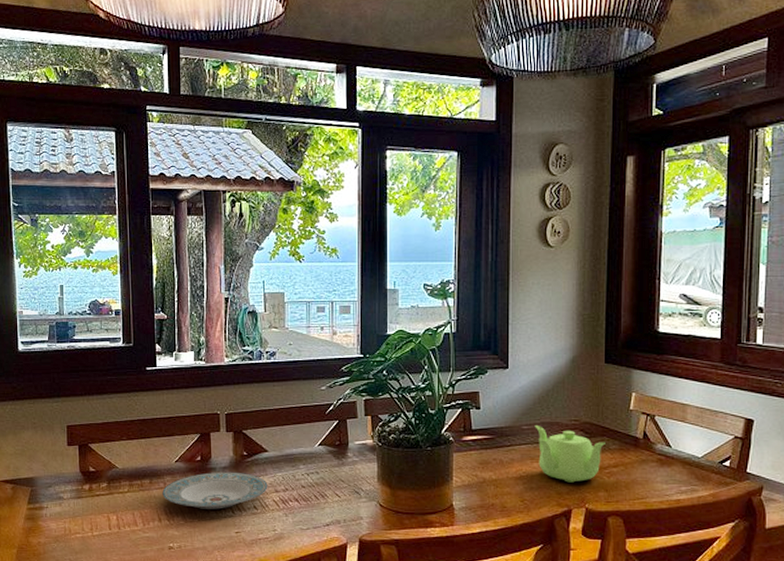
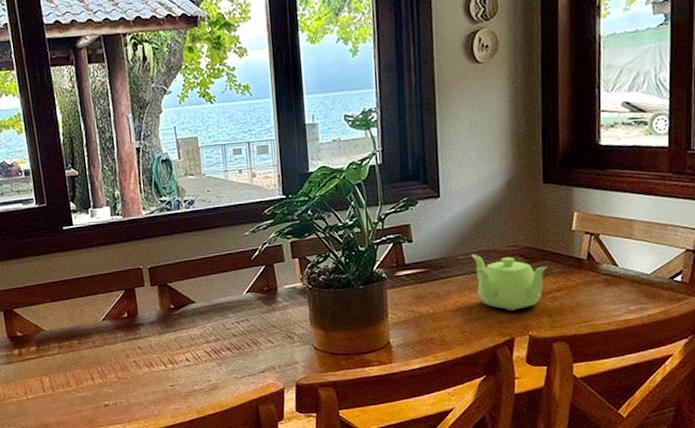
plate: present [162,471,268,509] -> none [92,325,198,365]

